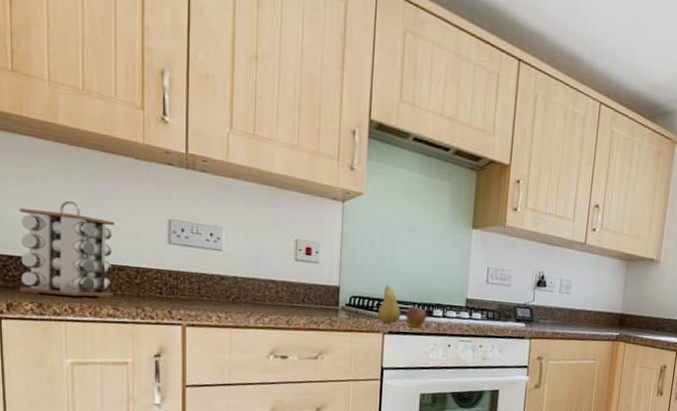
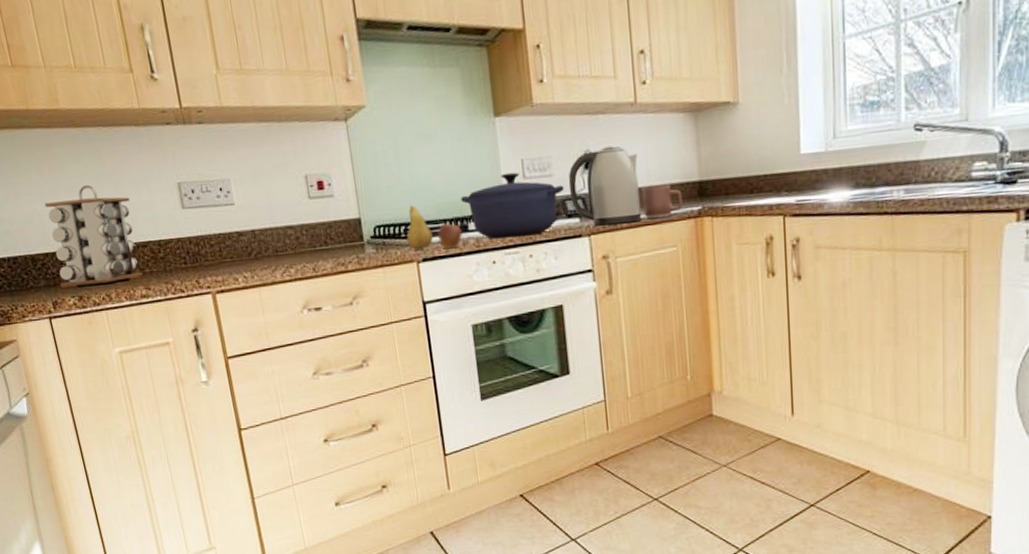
cooking pot: none [431,275,518,330] -> present [461,172,565,239]
kettle: none [521,272,579,336] -> present [568,146,642,226]
mug: none [575,309,607,336] -> present [641,184,683,218]

